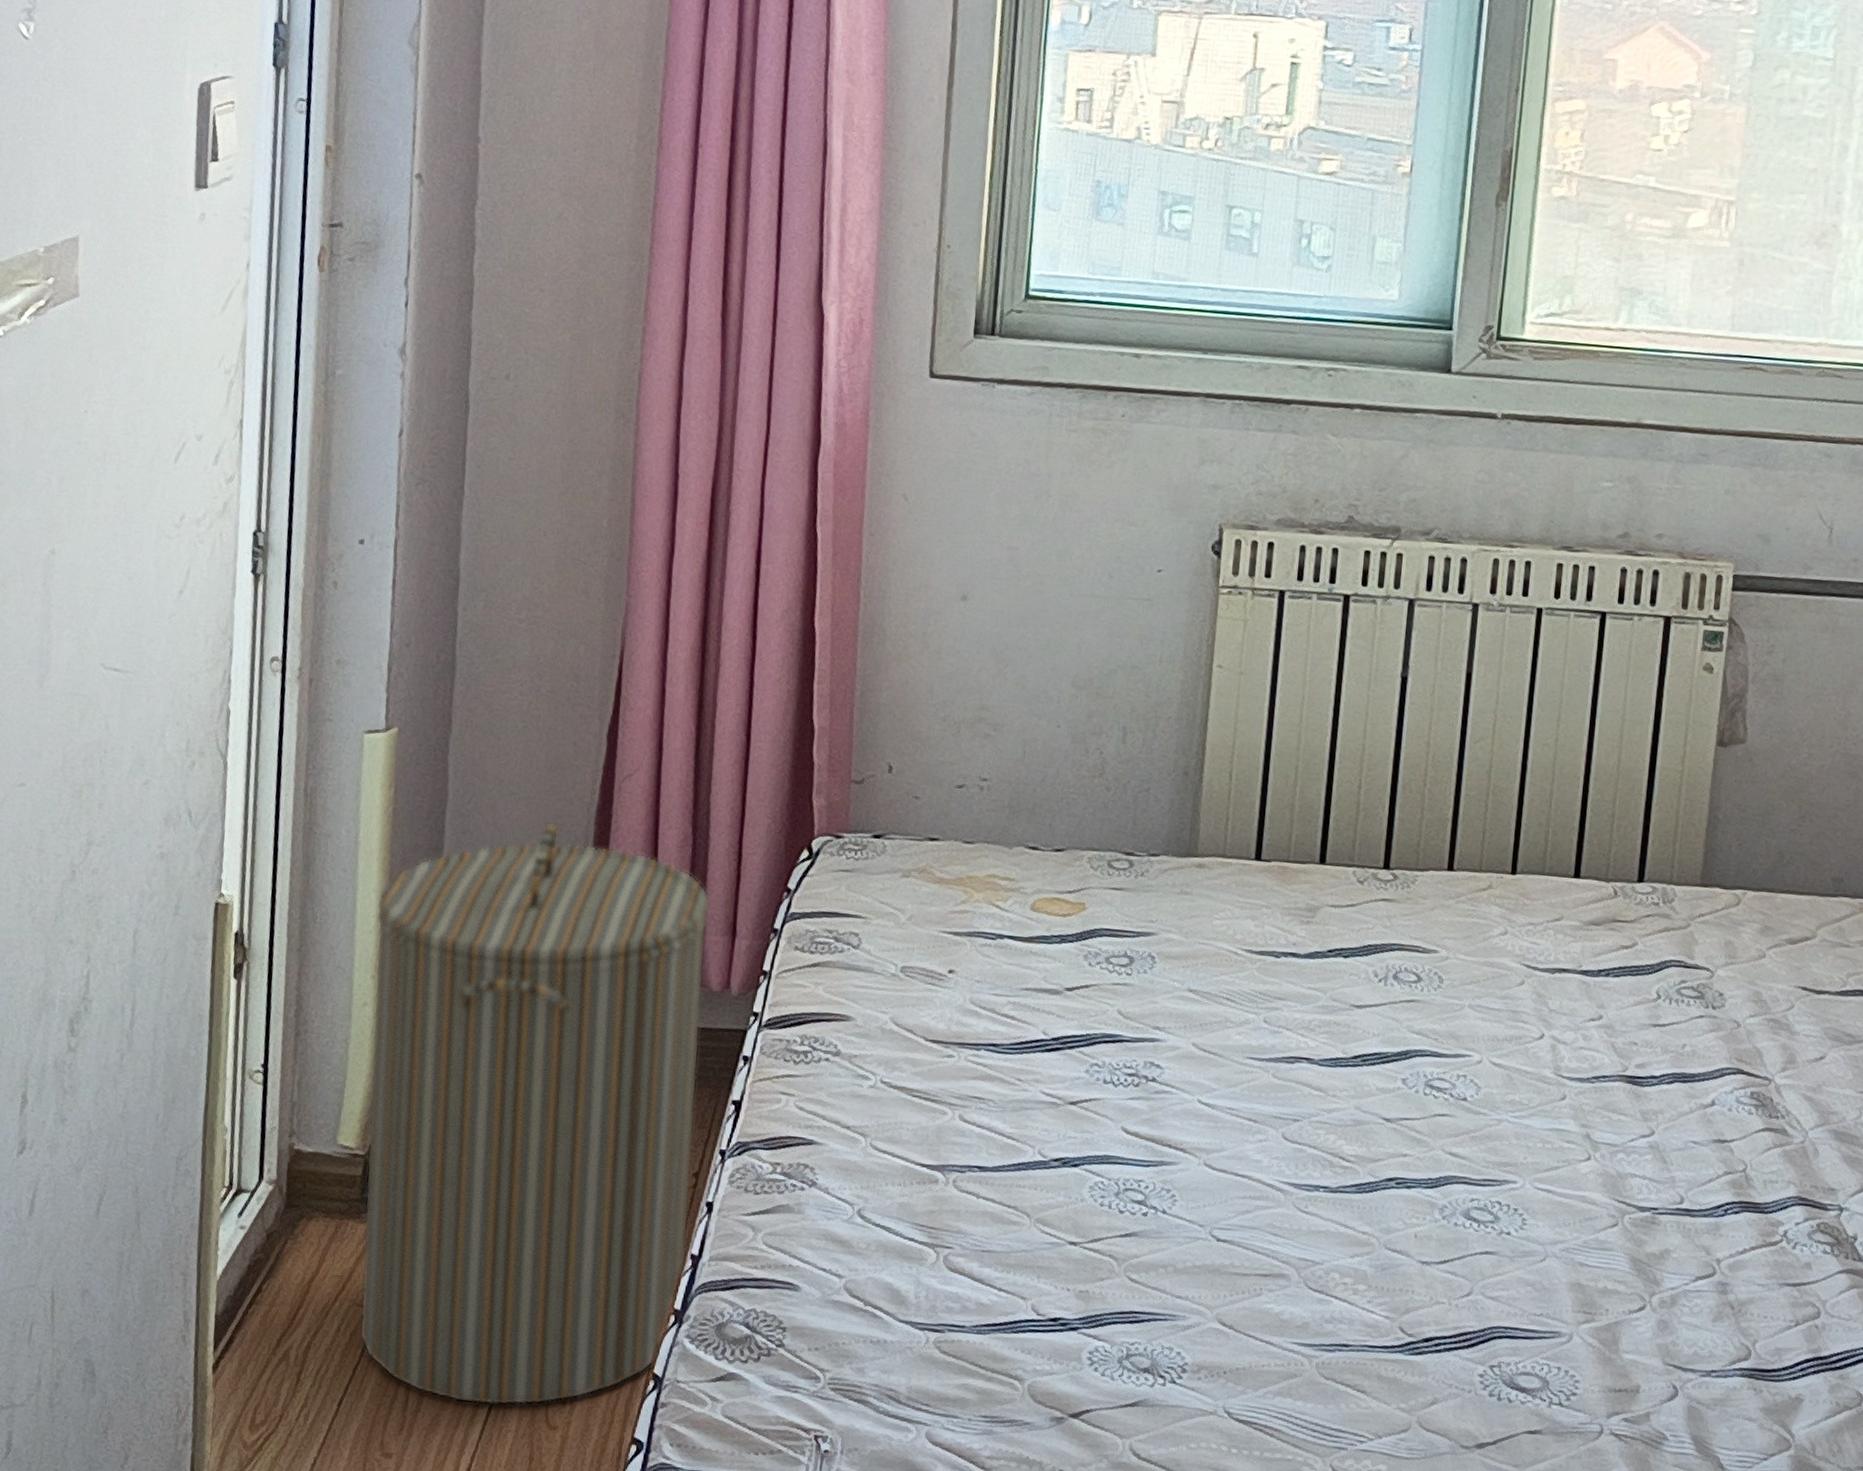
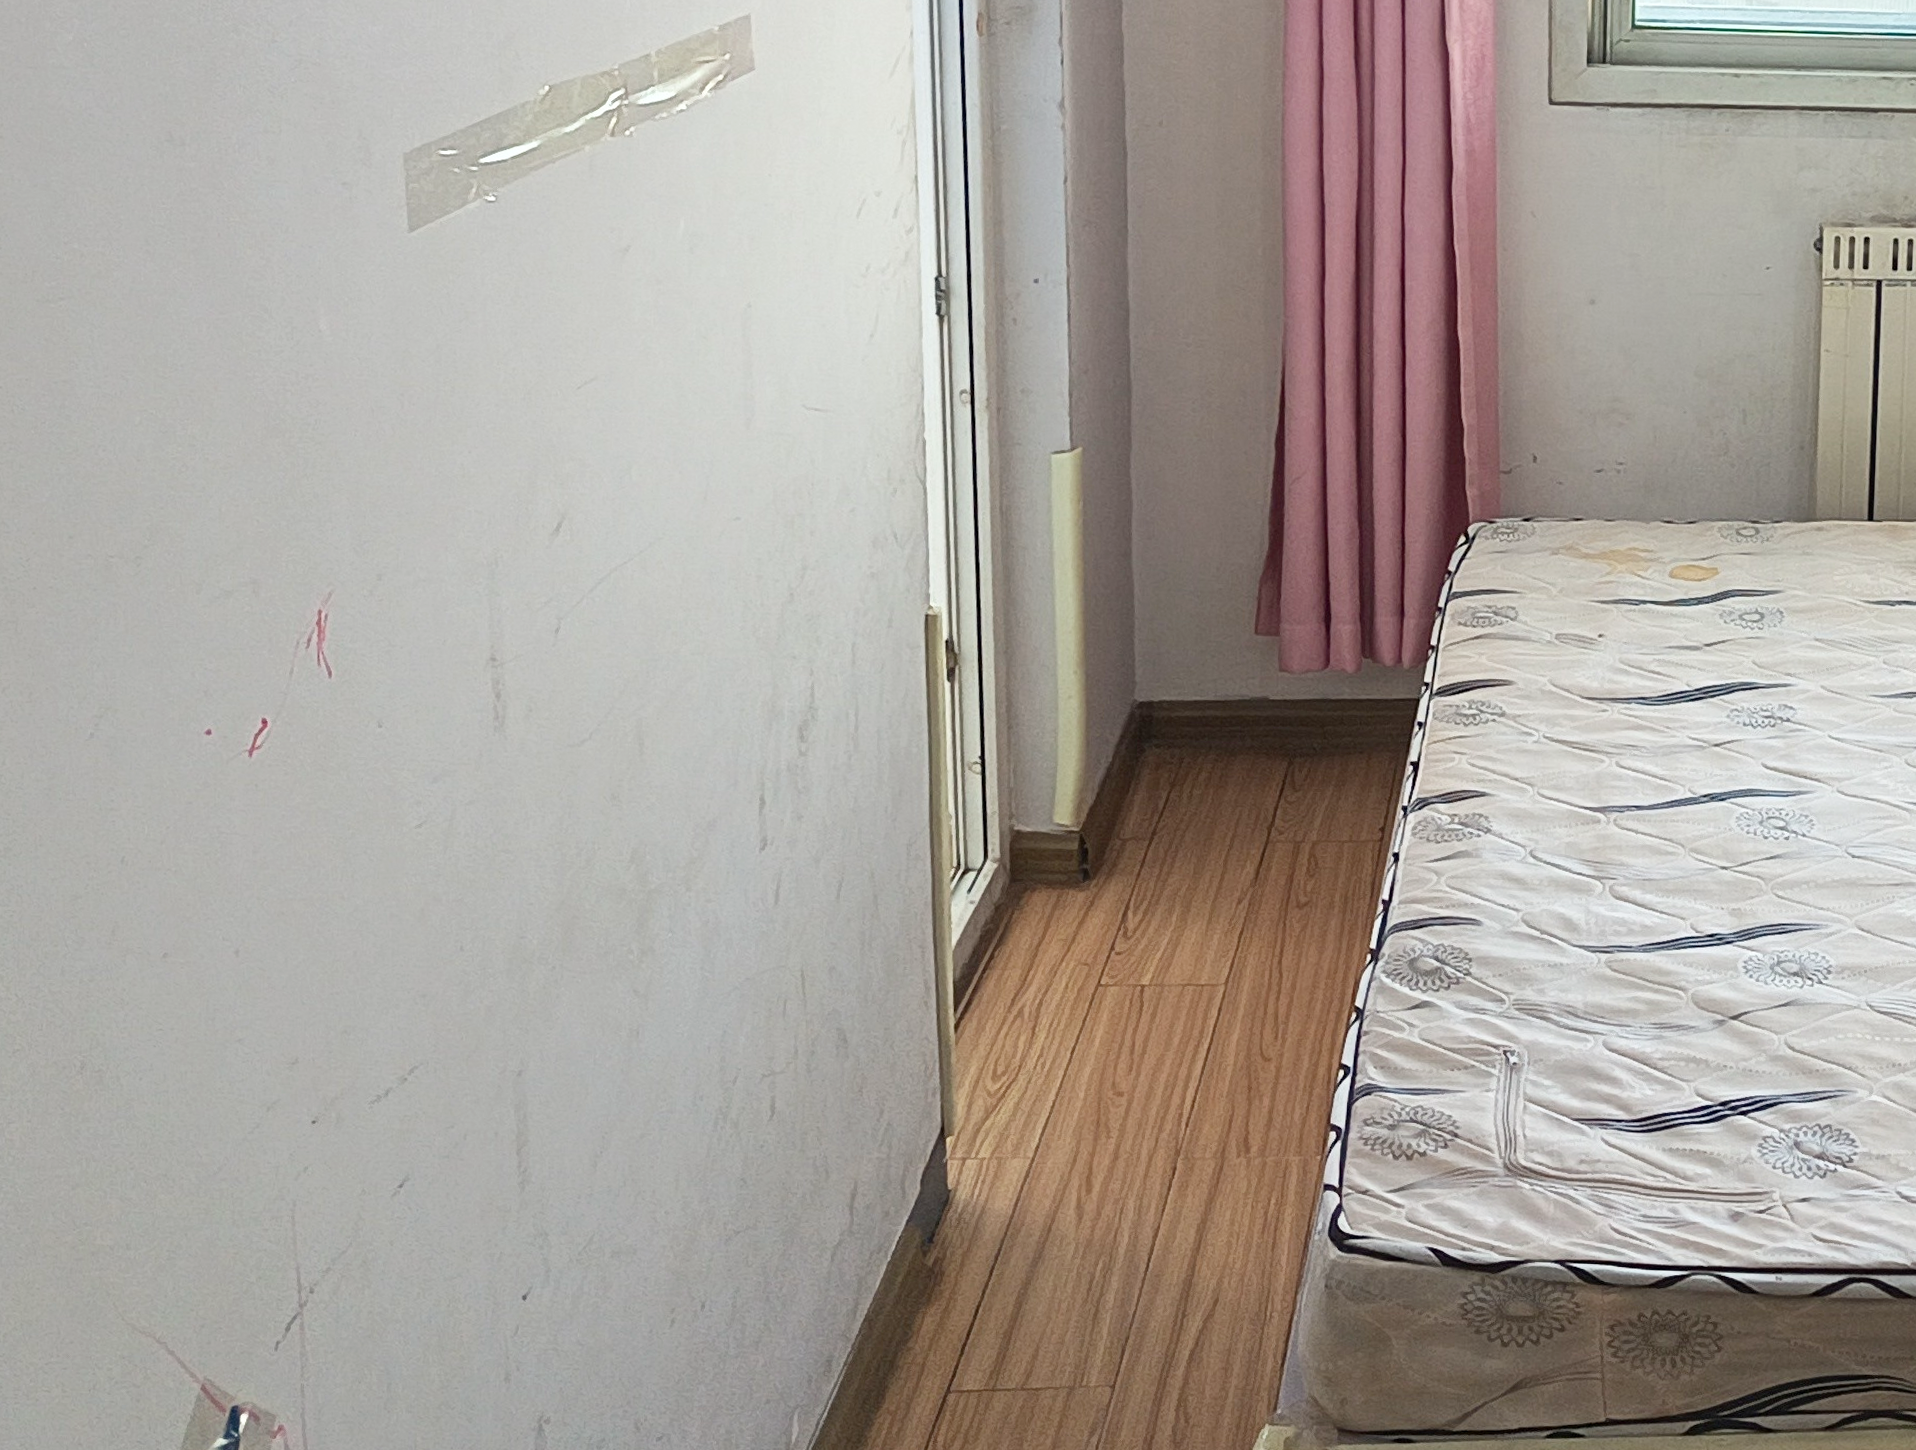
laundry hamper: present [359,820,711,1406] -> none [1074,522,1380,1044]

